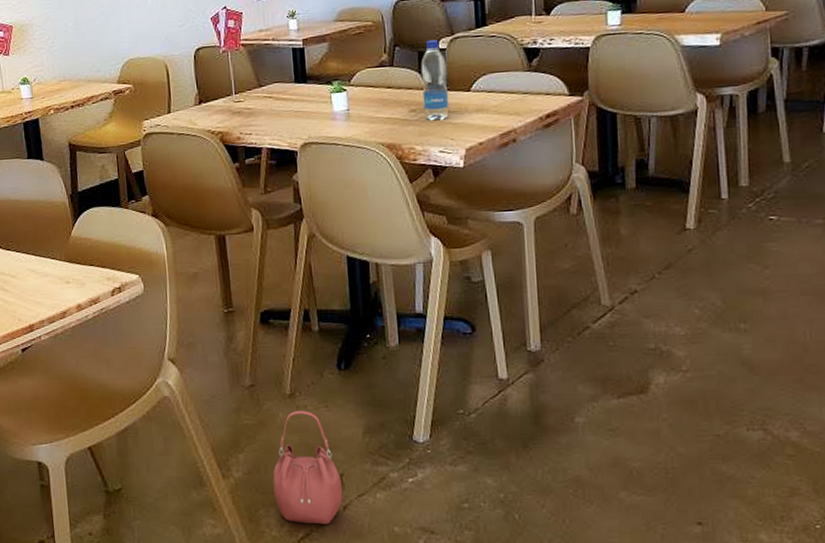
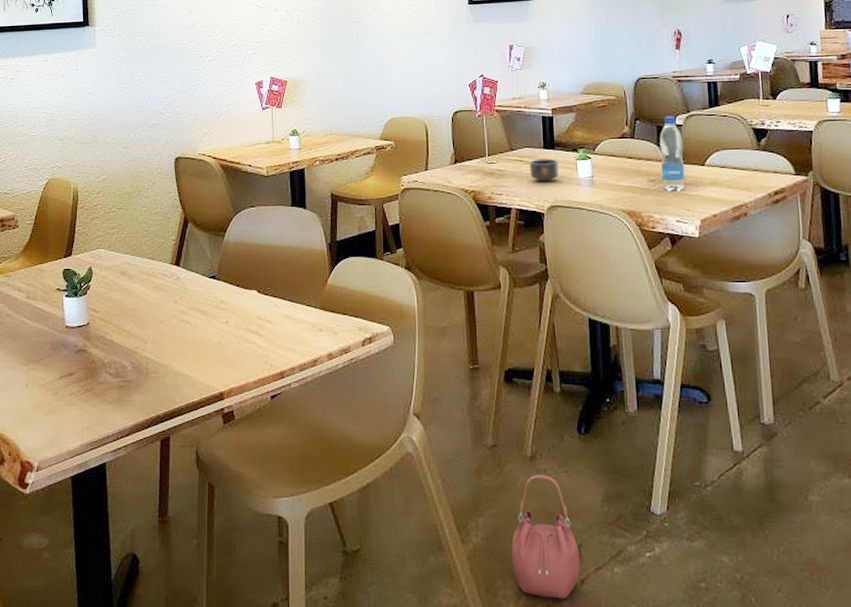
mug: none [279,93,312,118] -> present [529,158,559,182]

